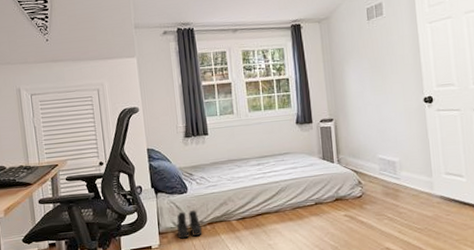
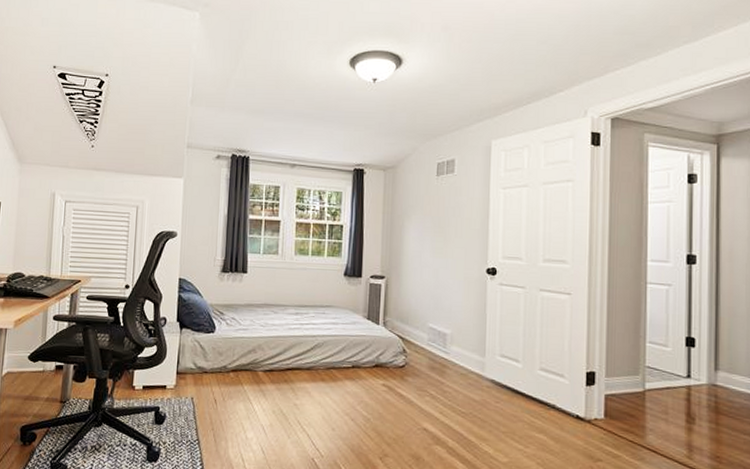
boots: present [176,210,202,239] -> none [197,353,224,383]

